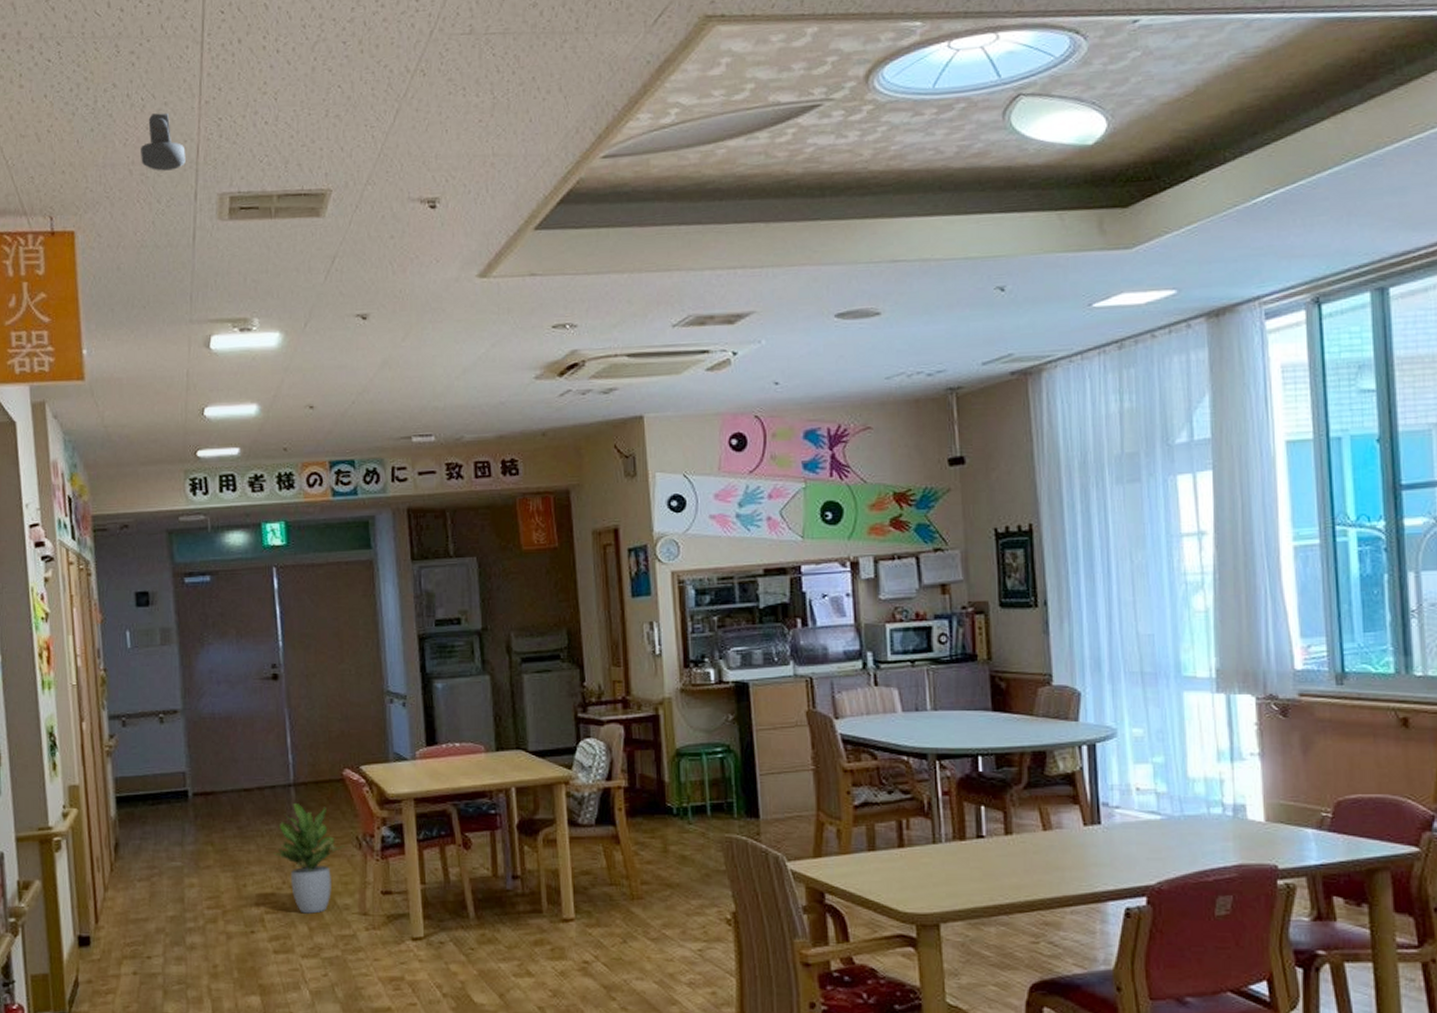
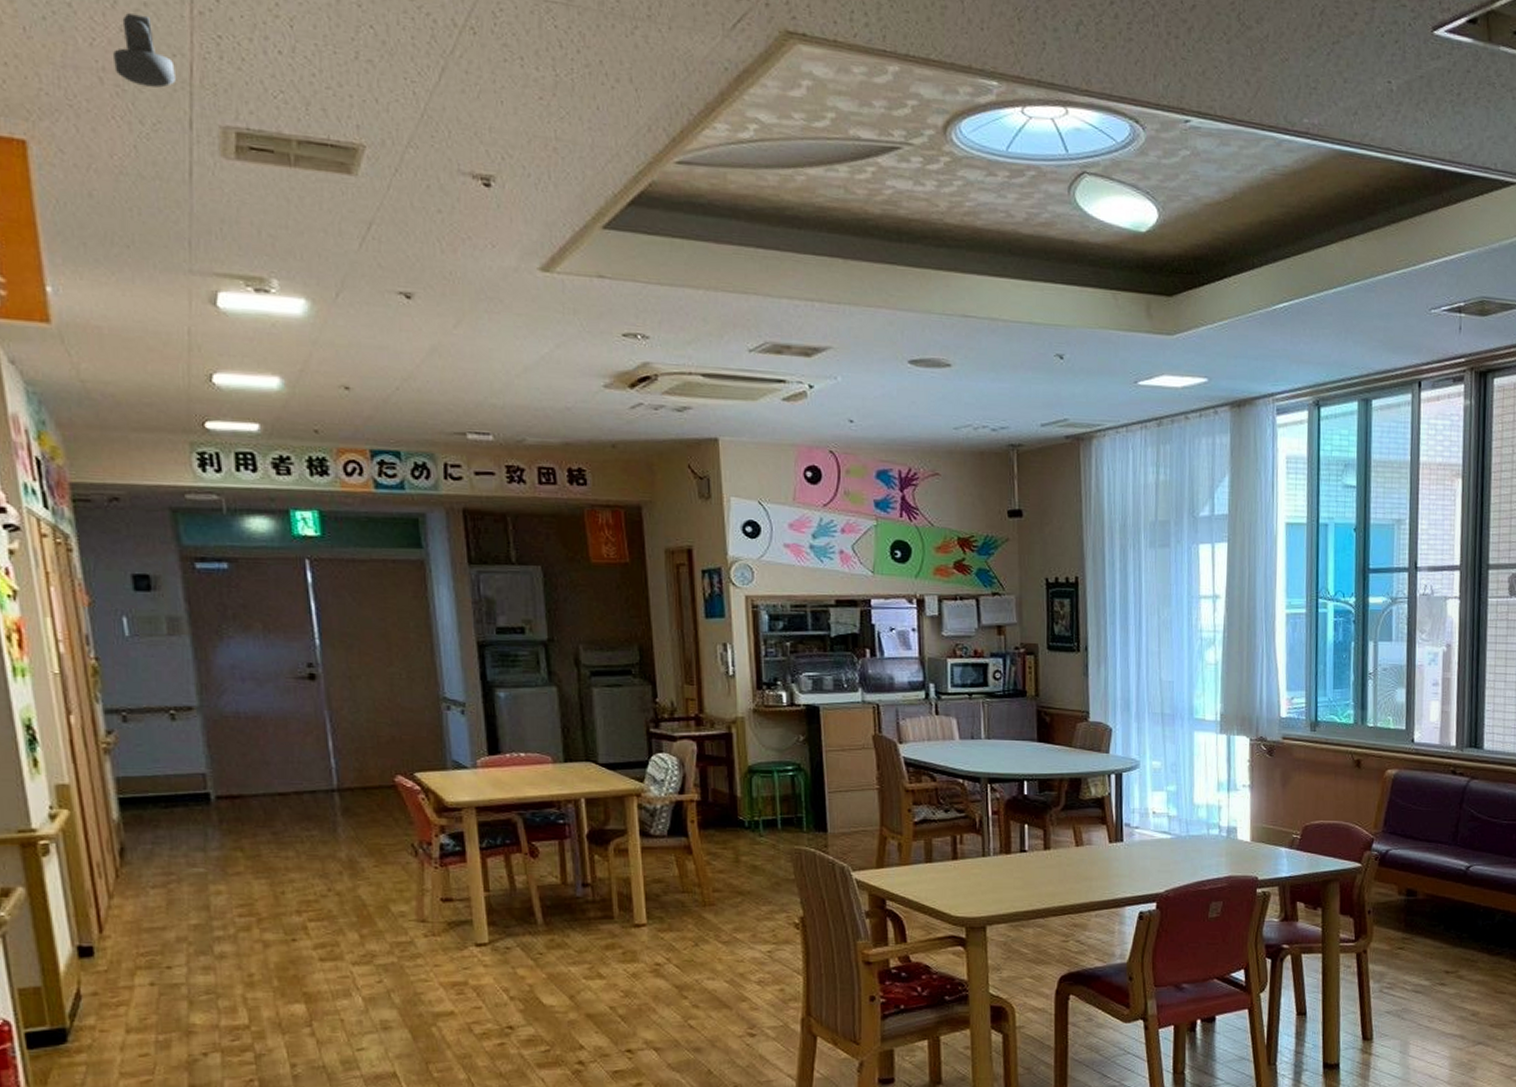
potted plant: present [273,802,344,914] -> none [316,808,398,921]

